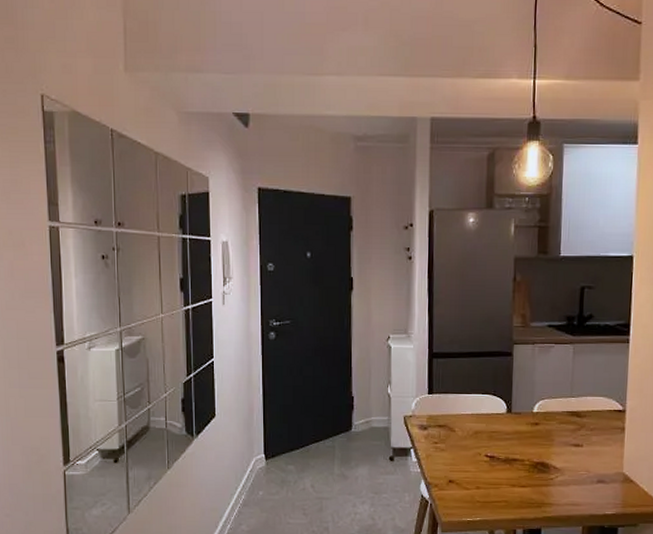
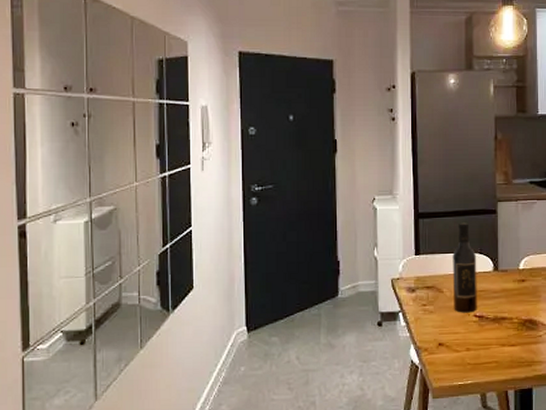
wine bottle: none [465,364,490,453] -> present [452,222,477,313]

